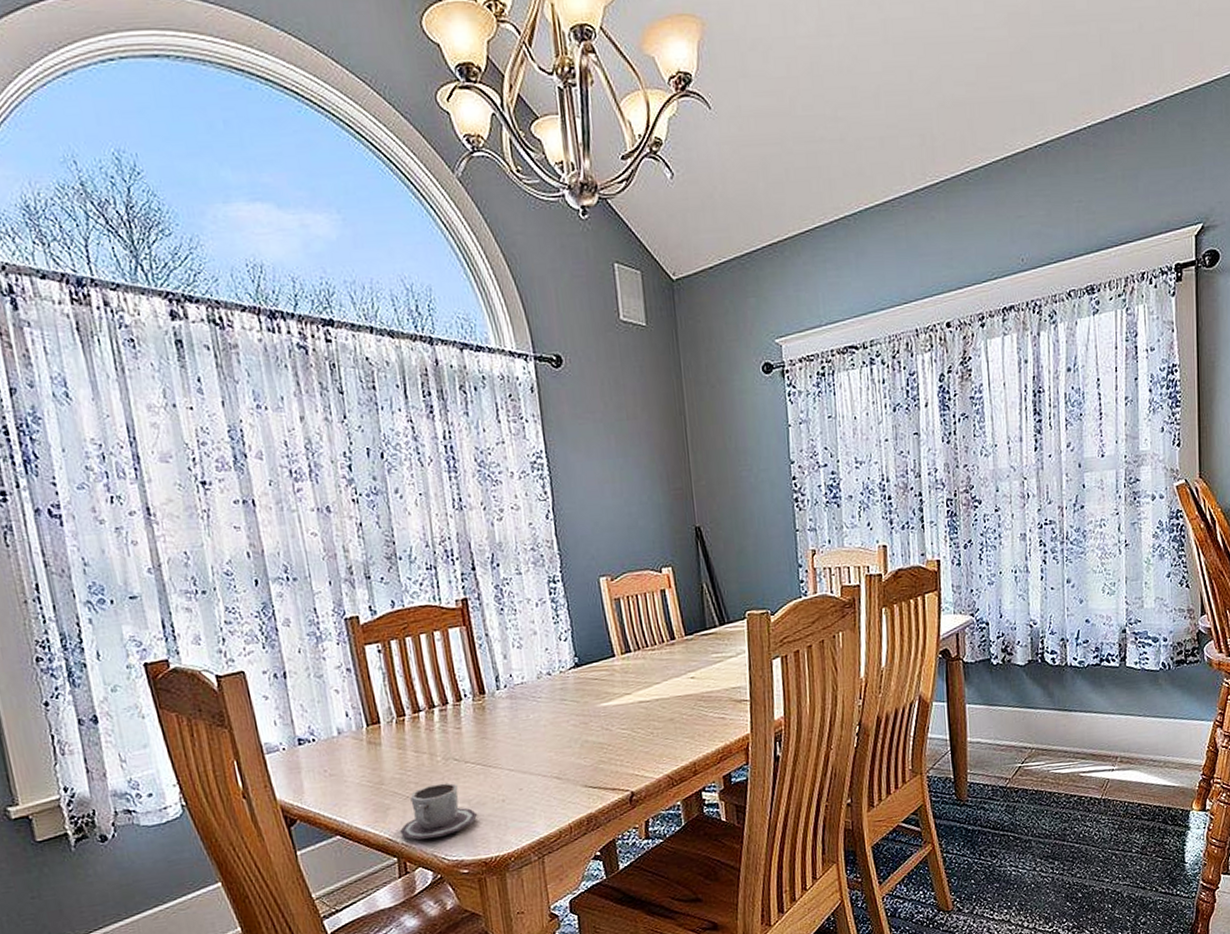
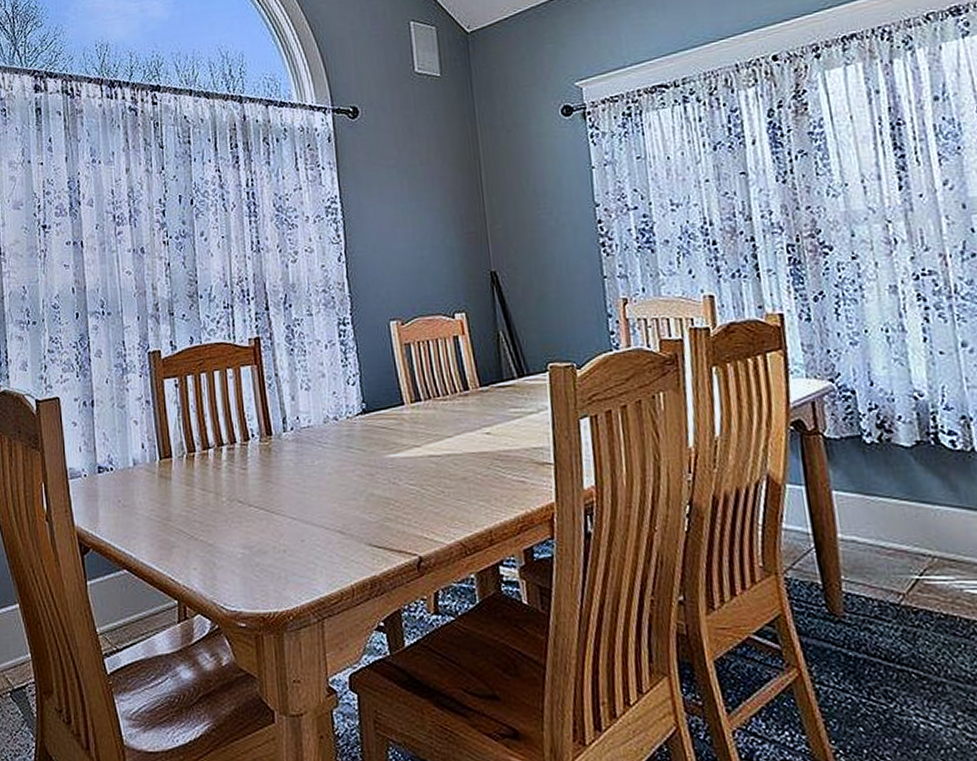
cup: present [400,782,478,841] -> none [182,525,259,585]

